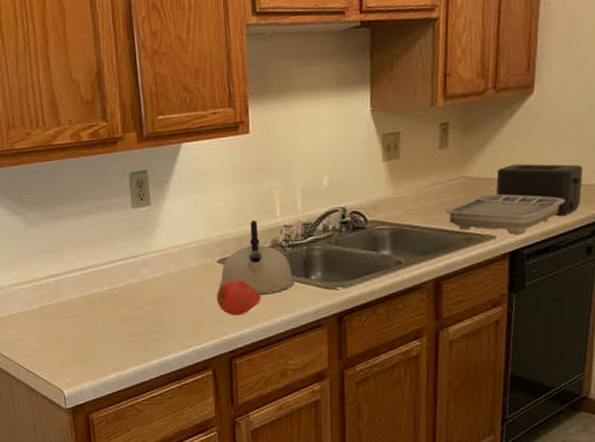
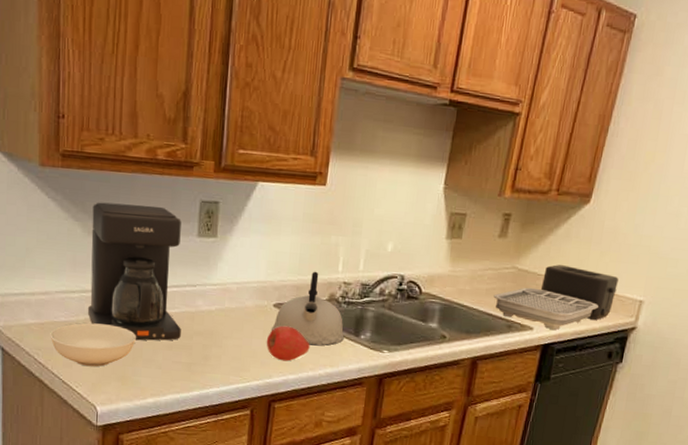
bowl: none [9,308,90,353] -> present [50,323,136,367]
coffee maker: none [29,186,132,320] -> present [87,202,181,341]

